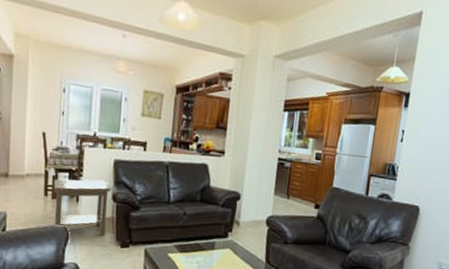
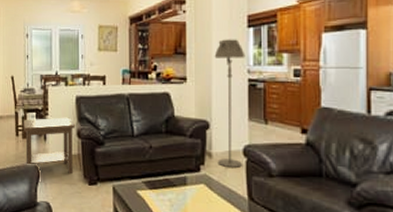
floor lamp: none [244,119,279,236] -> present [214,39,246,169]

